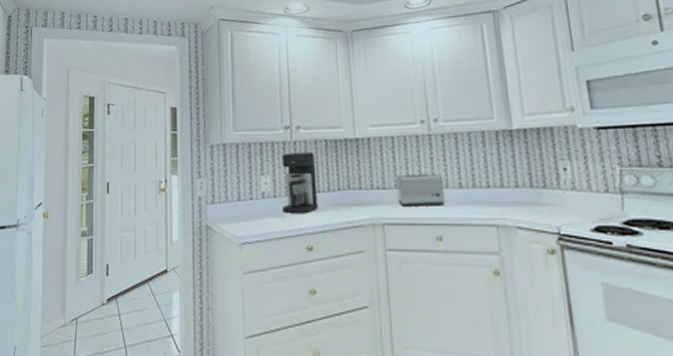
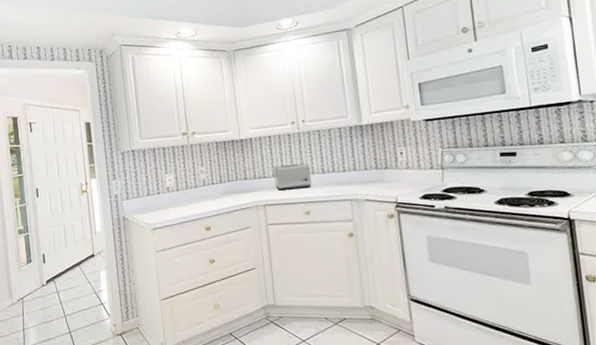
coffee maker: present [282,152,318,214] -> none [182,153,213,203]

